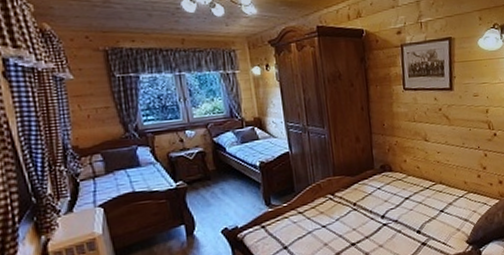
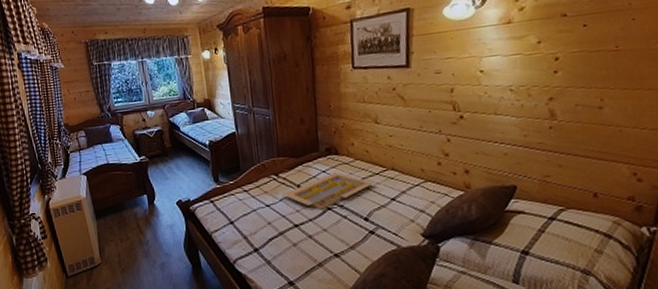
serving tray: none [339,188,425,226] -> present [283,172,374,210]

